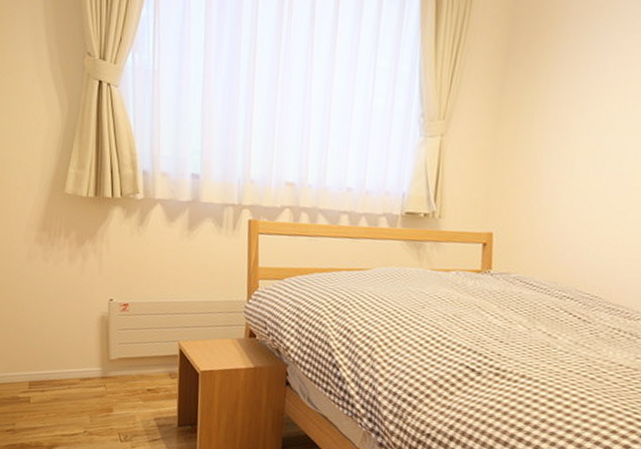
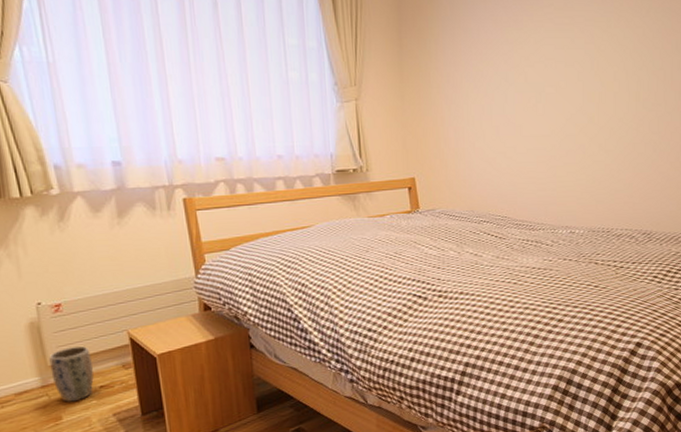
plant pot: none [111,346,145,398] -> present [49,346,94,402]

